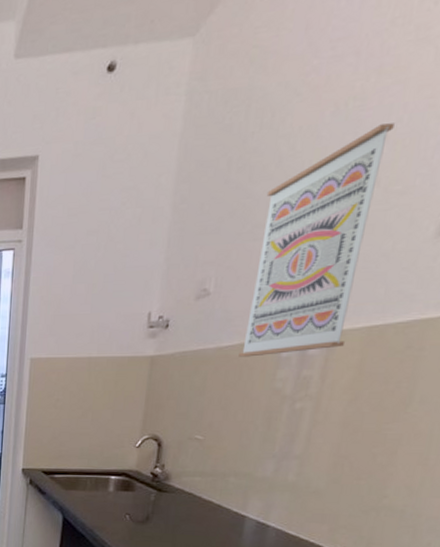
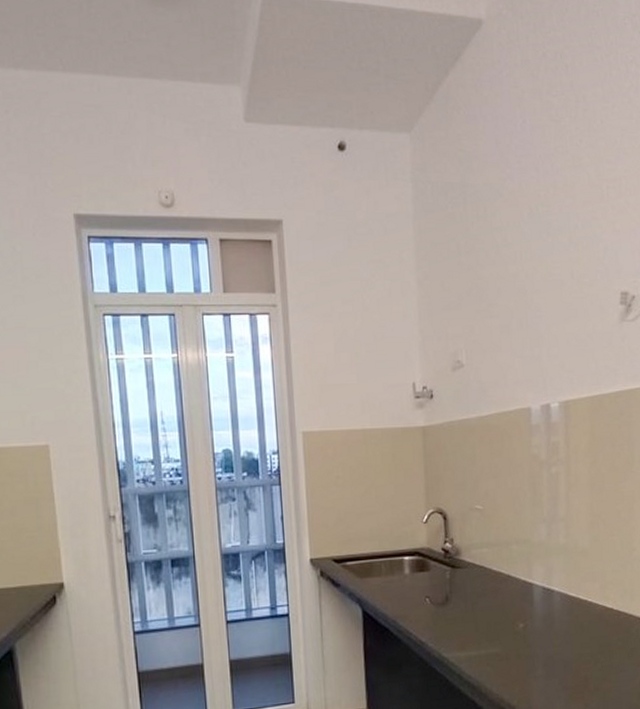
wall art: present [239,123,395,357] -> none [493,228,577,426]

